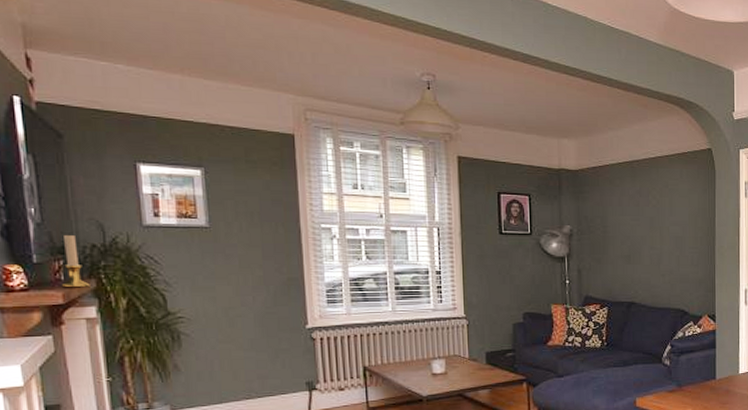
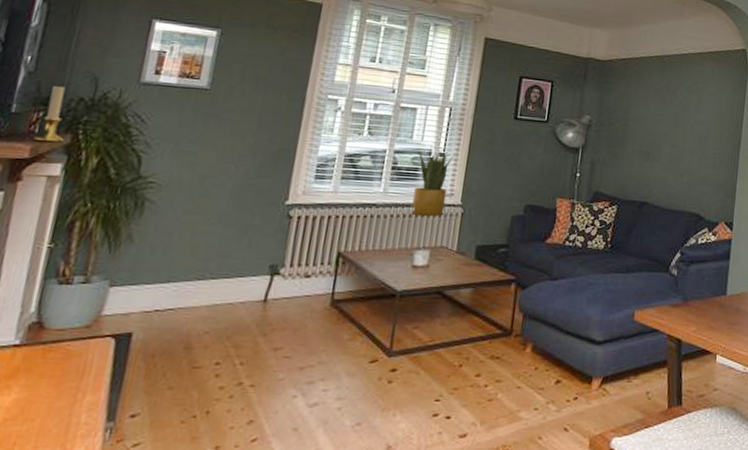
planter: none [416,268,451,330] -> present [411,150,455,217]

